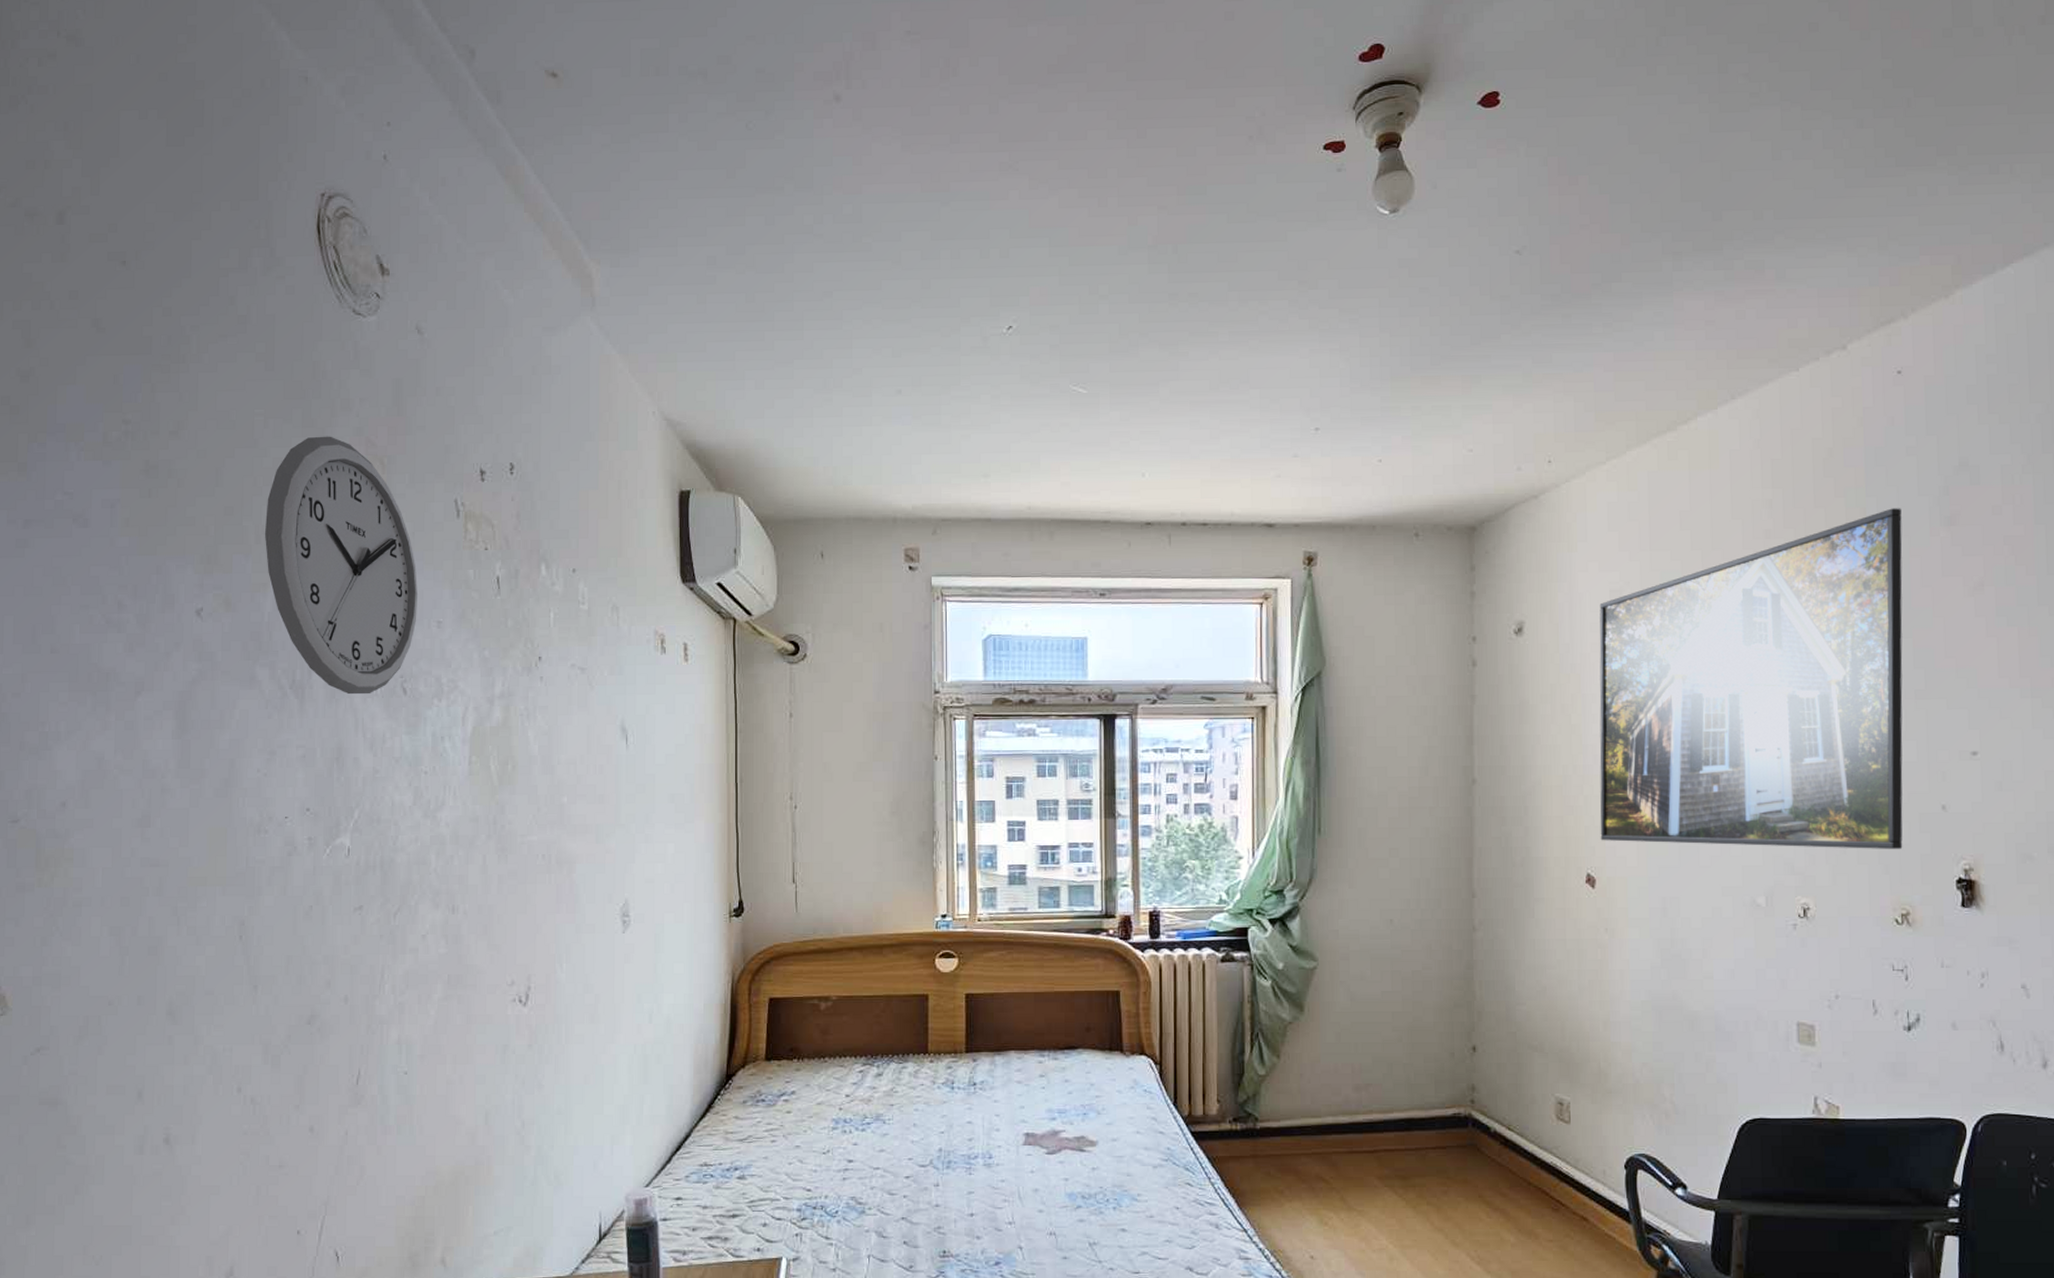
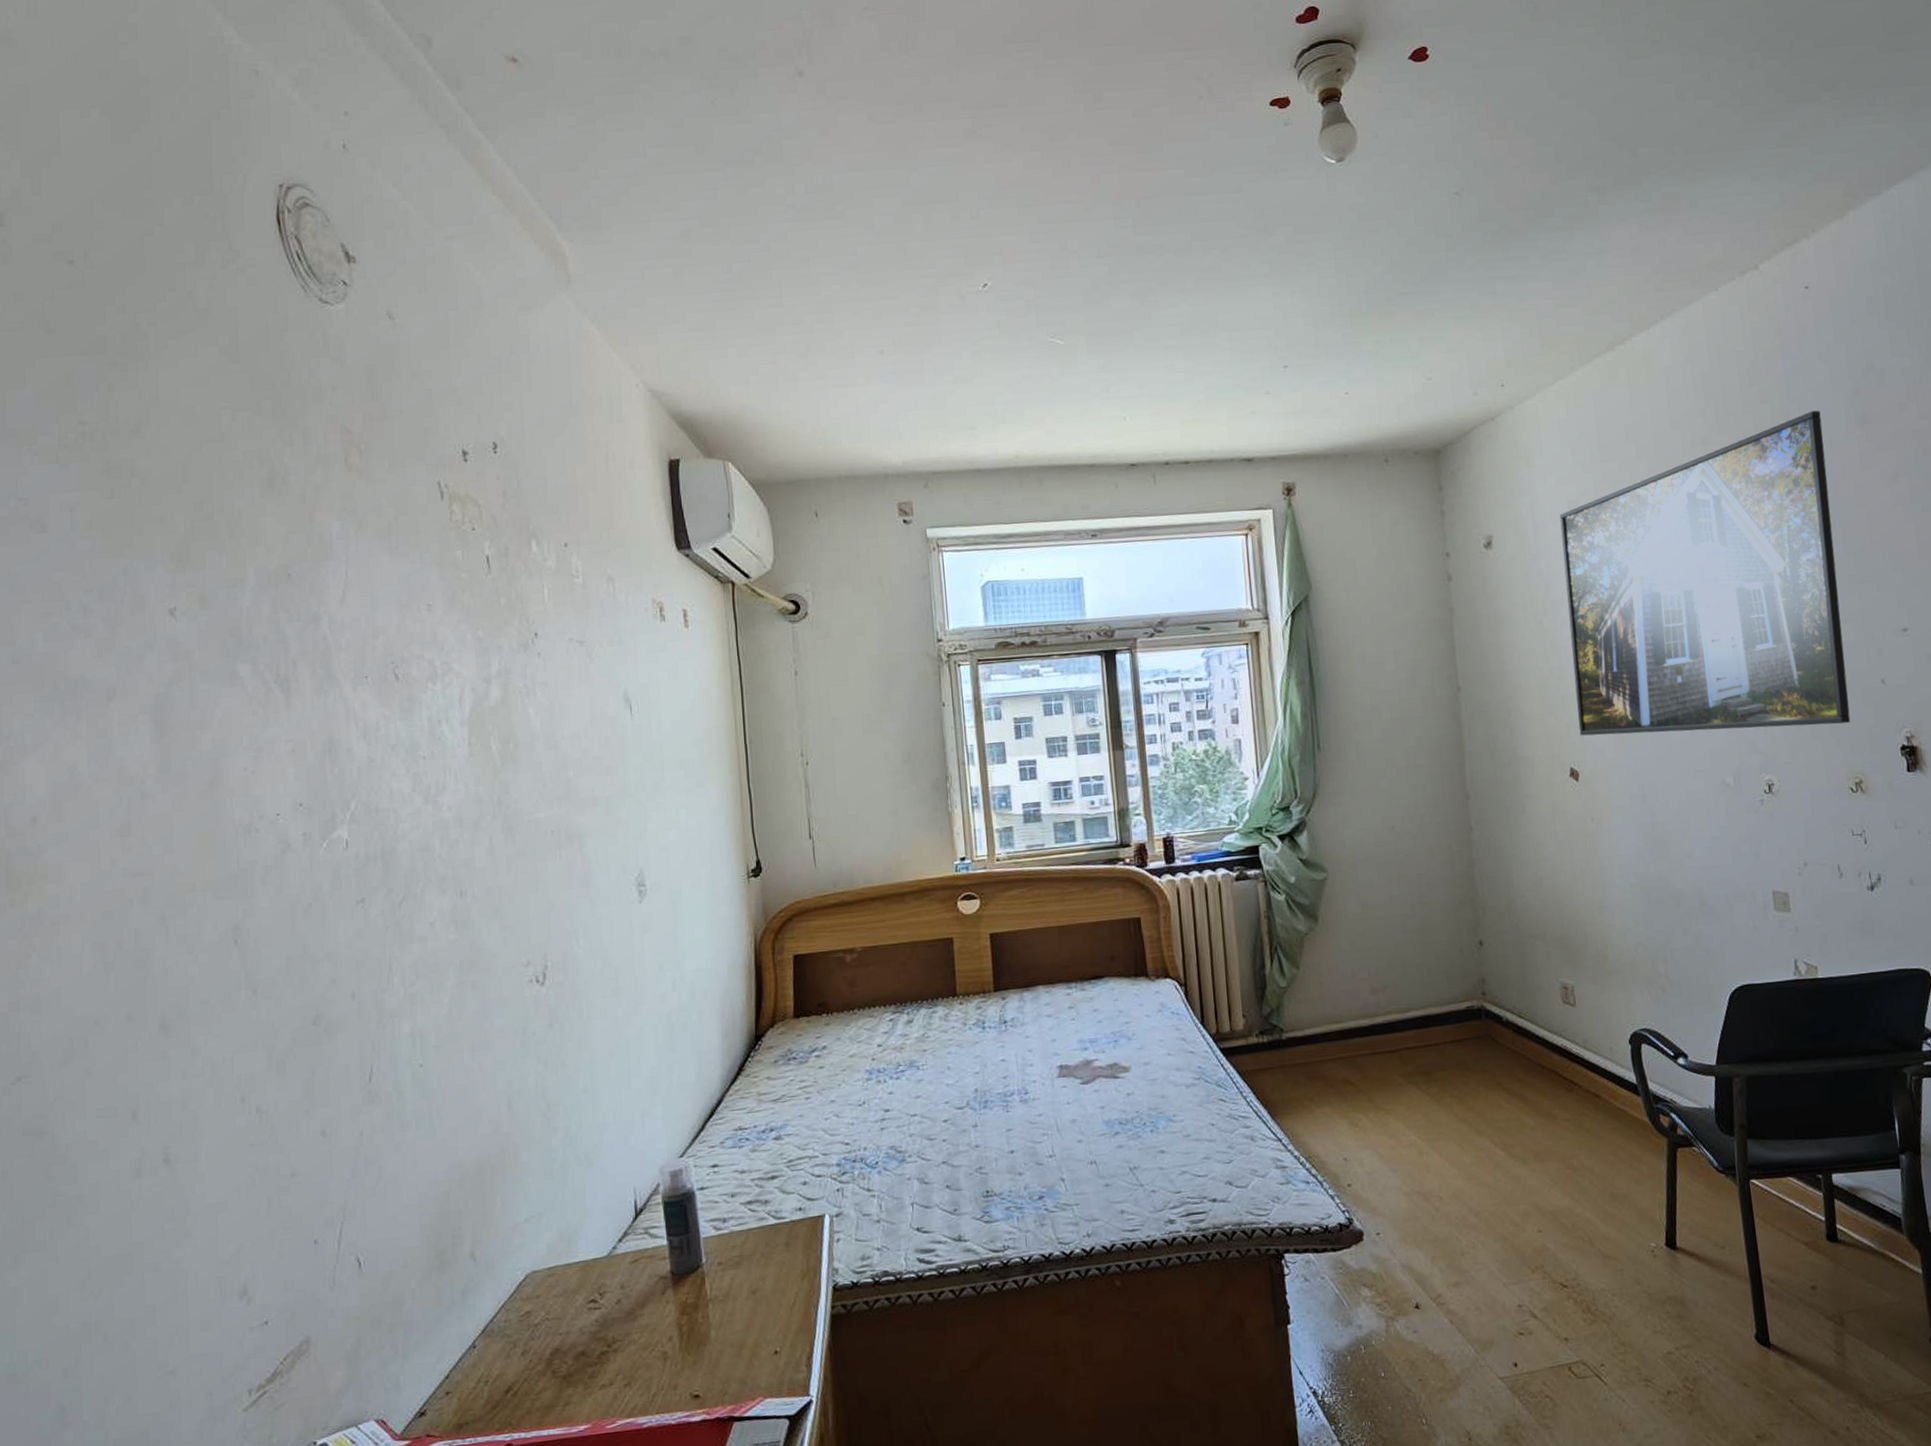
wall clock: present [264,436,418,695] -> none [238,425,405,685]

